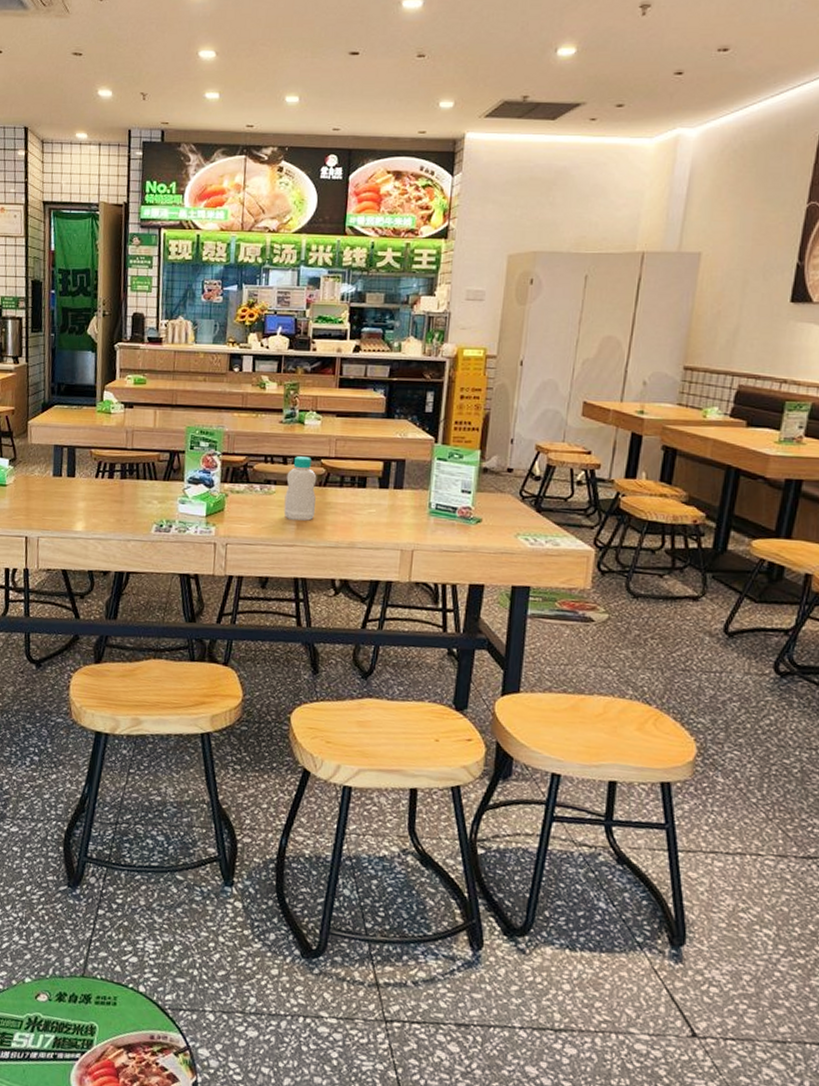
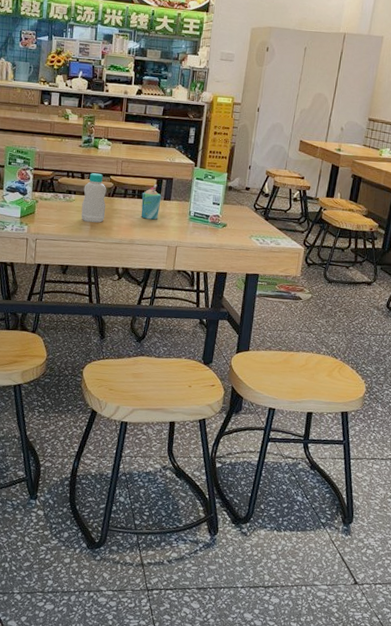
milkshake: none [363,467,391,515] -> present [141,184,162,220]

